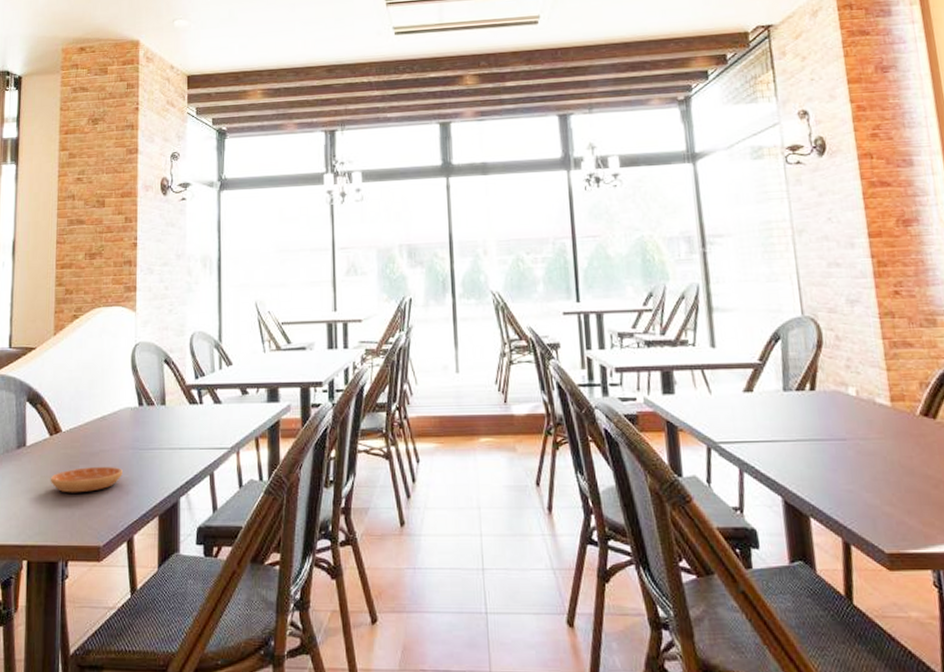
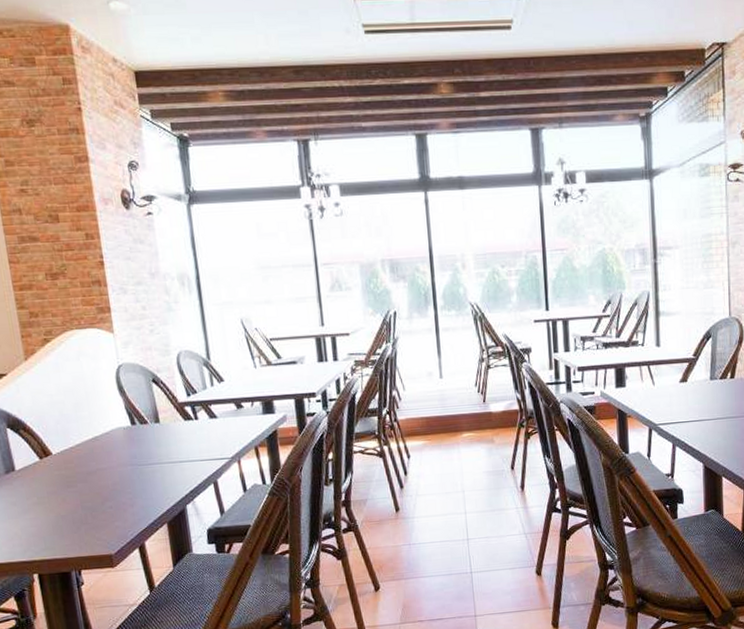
saucer: present [50,467,123,493] -> none [48,483,125,511]

